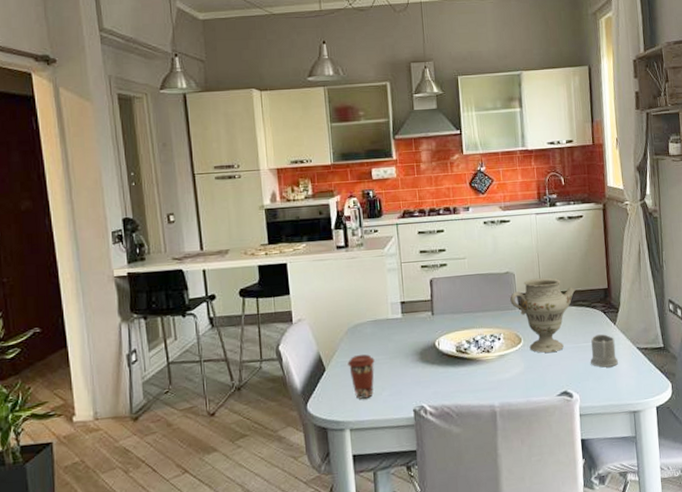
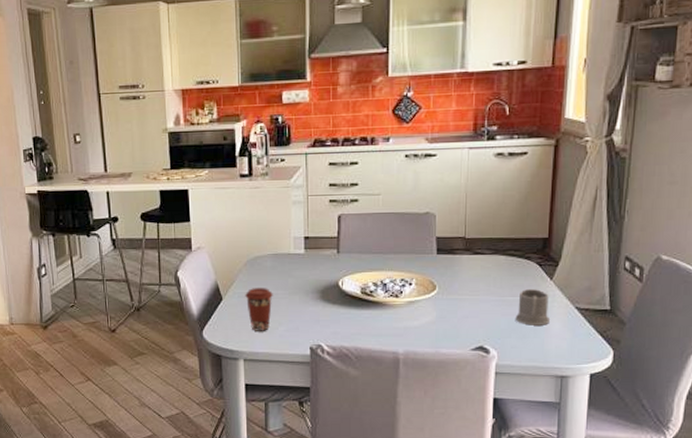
decorative vase: present [510,277,576,353] -> none [427,221,508,303]

